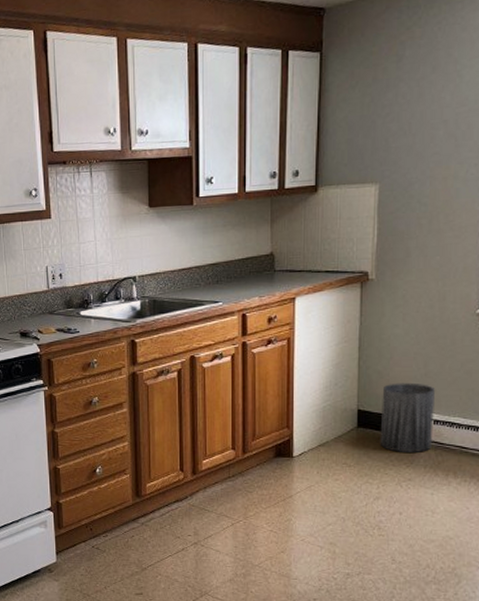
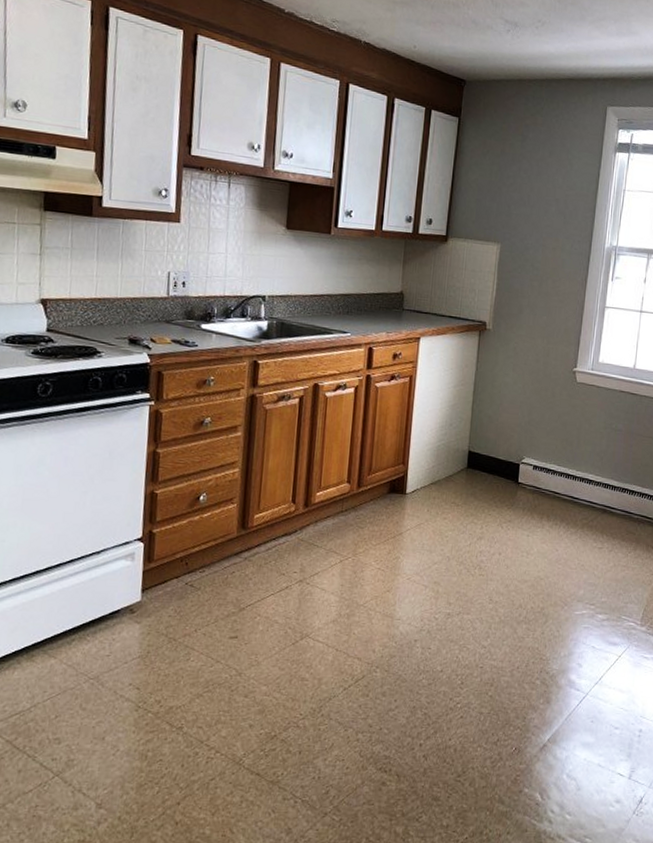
trash can: present [380,382,436,452] -> none [486,428,537,496]

